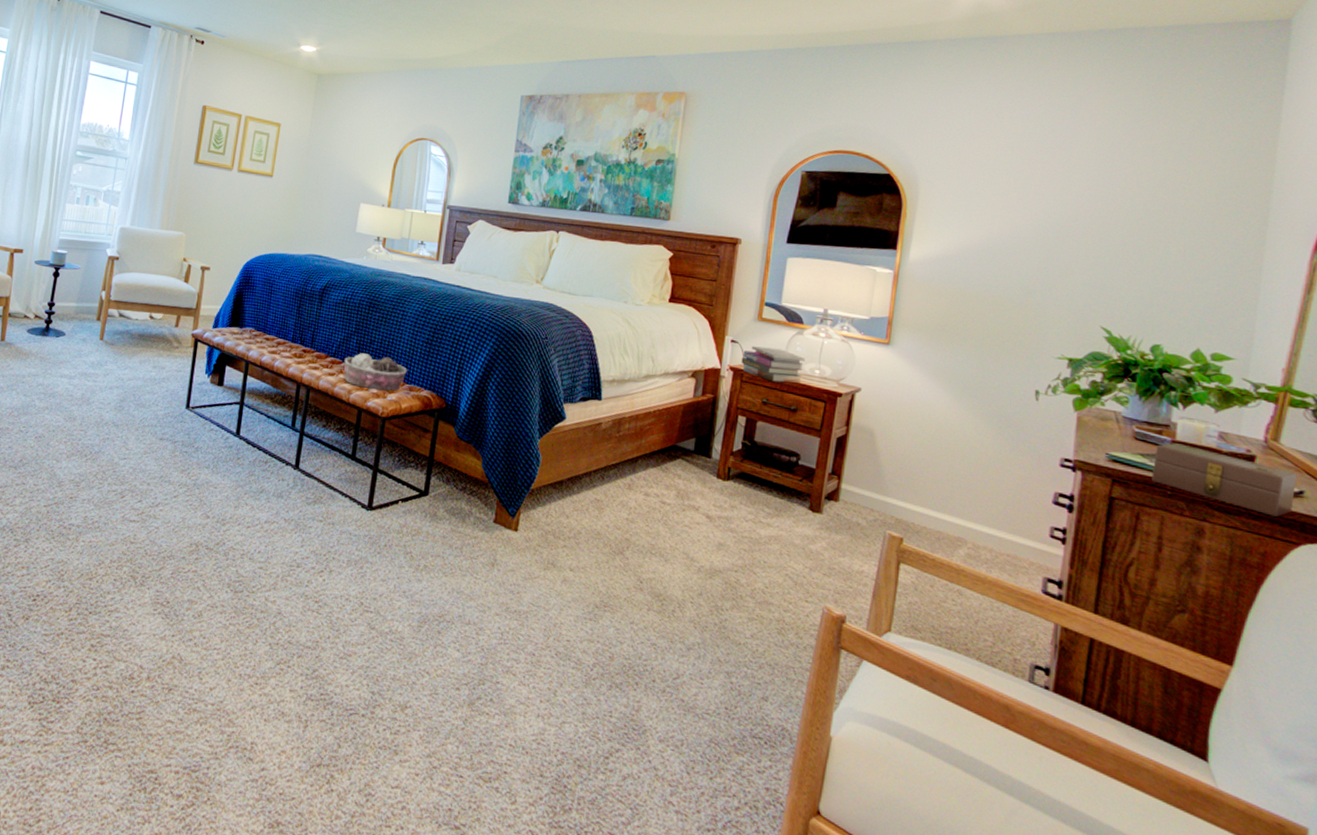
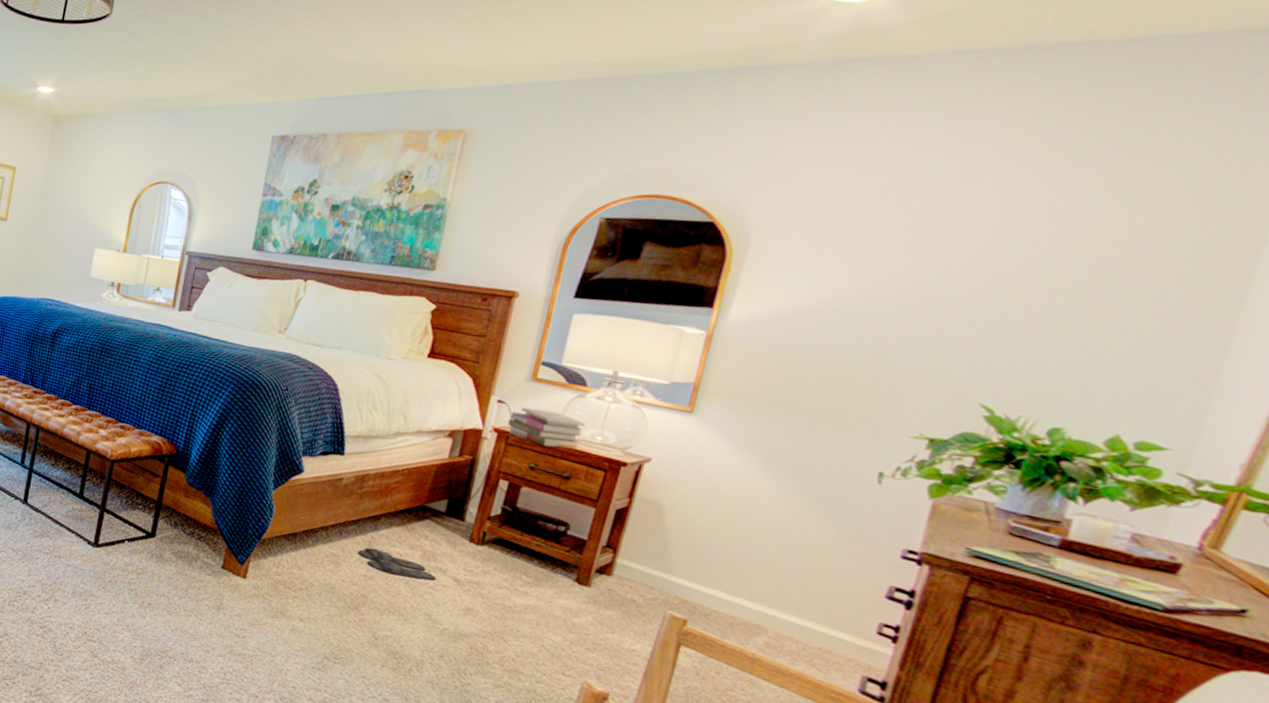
decorative basket: present [343,353,407,391] -> none [73,396,138,435]
slippers: none [619,490,691,520] -> present [357,547,437,582]
jewelry box: present [1152,443,1297,517] -> none [1026,541,1241,636]

